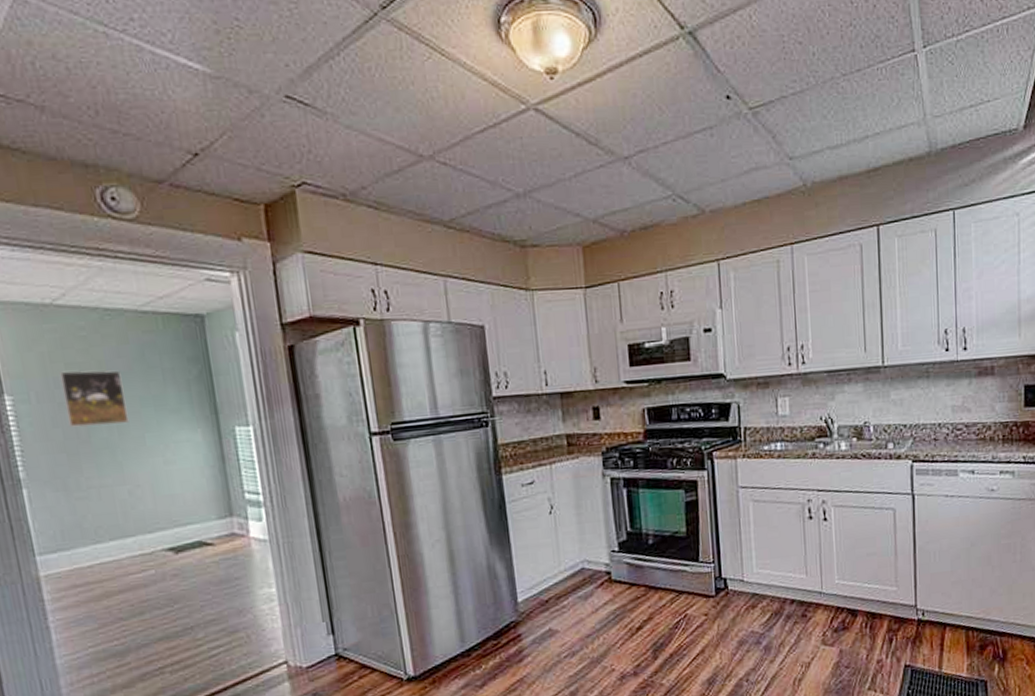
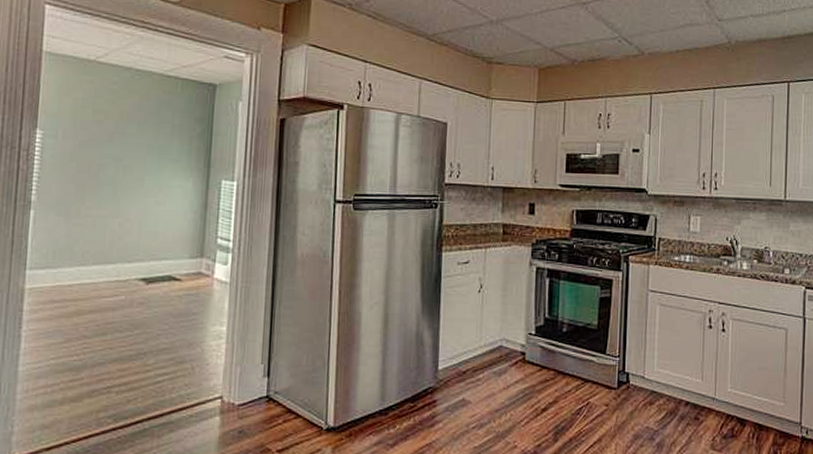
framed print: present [58,370,129,428] -> none [84,115,137,165]

